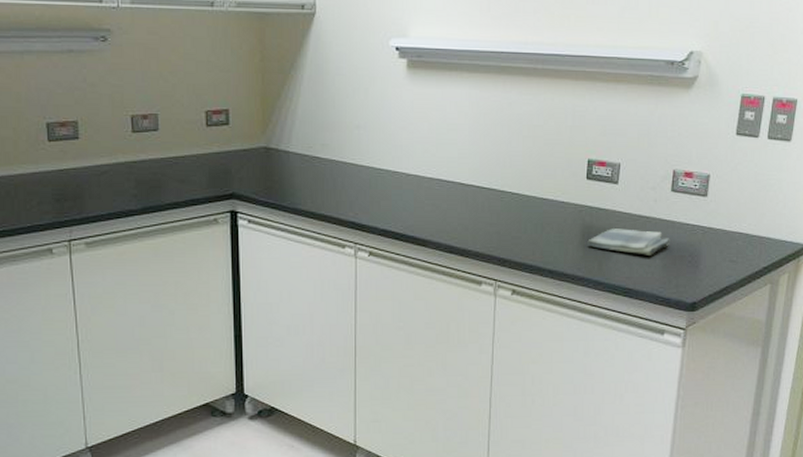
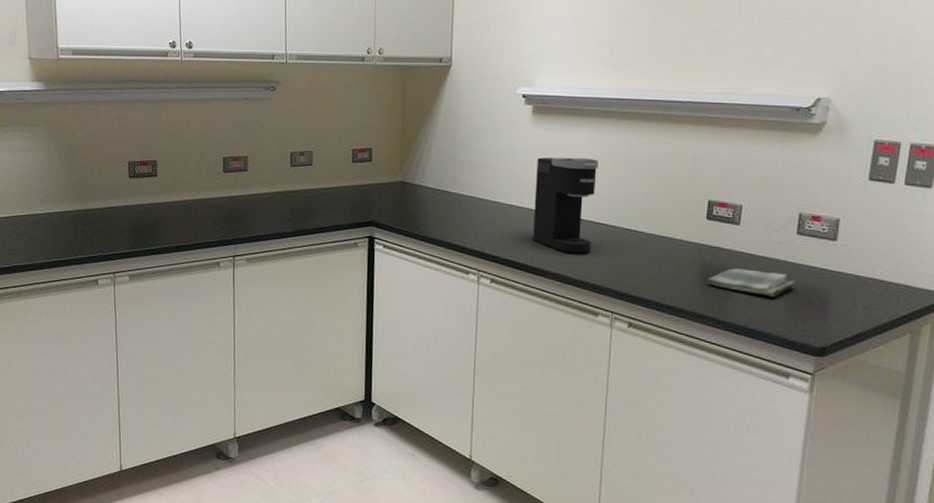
coffee maker: none [411,116,478,220] -> present [532,157,598,254]

